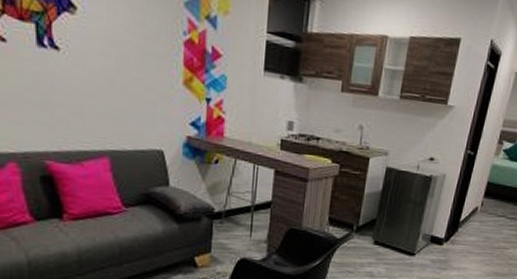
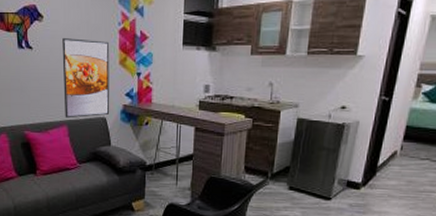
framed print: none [104,41,171,148] -> present [62,38,110,118]

